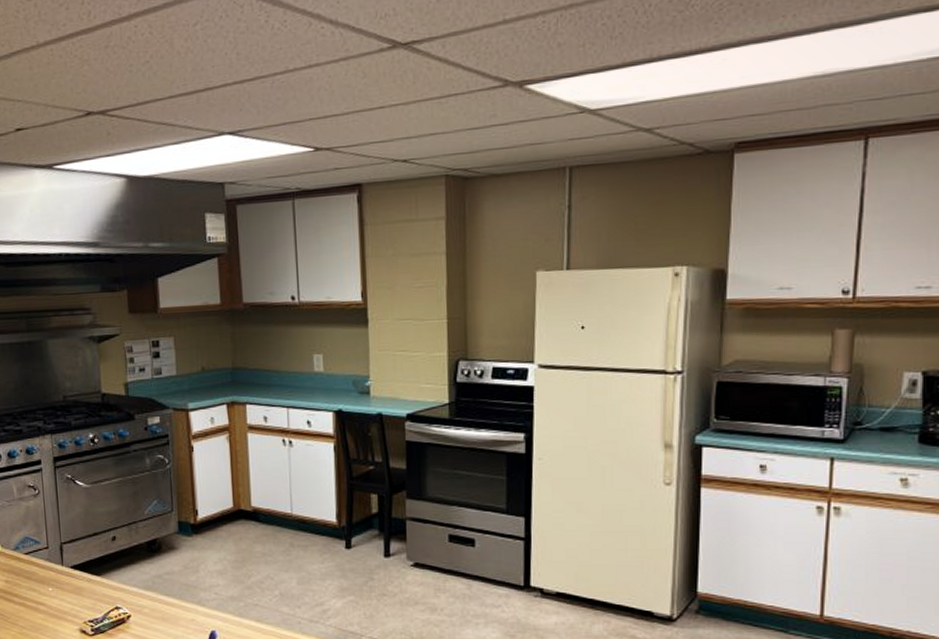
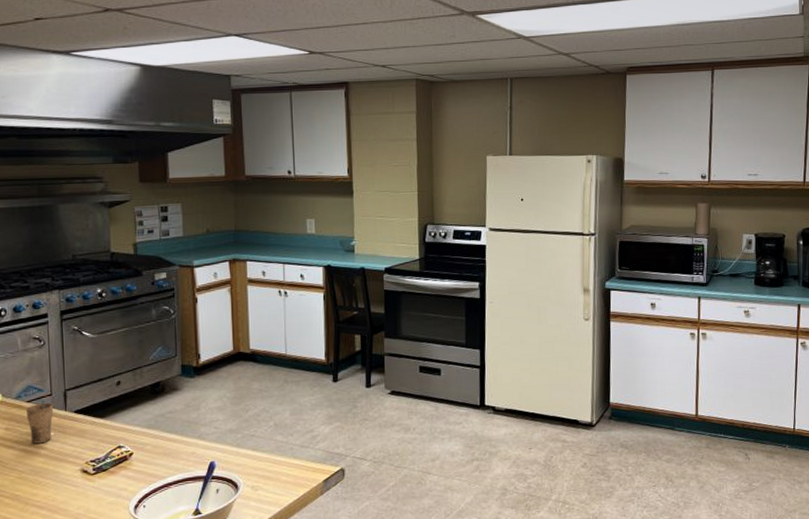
cup: none [25,553,51,599] -> present [27,400,54,444]

